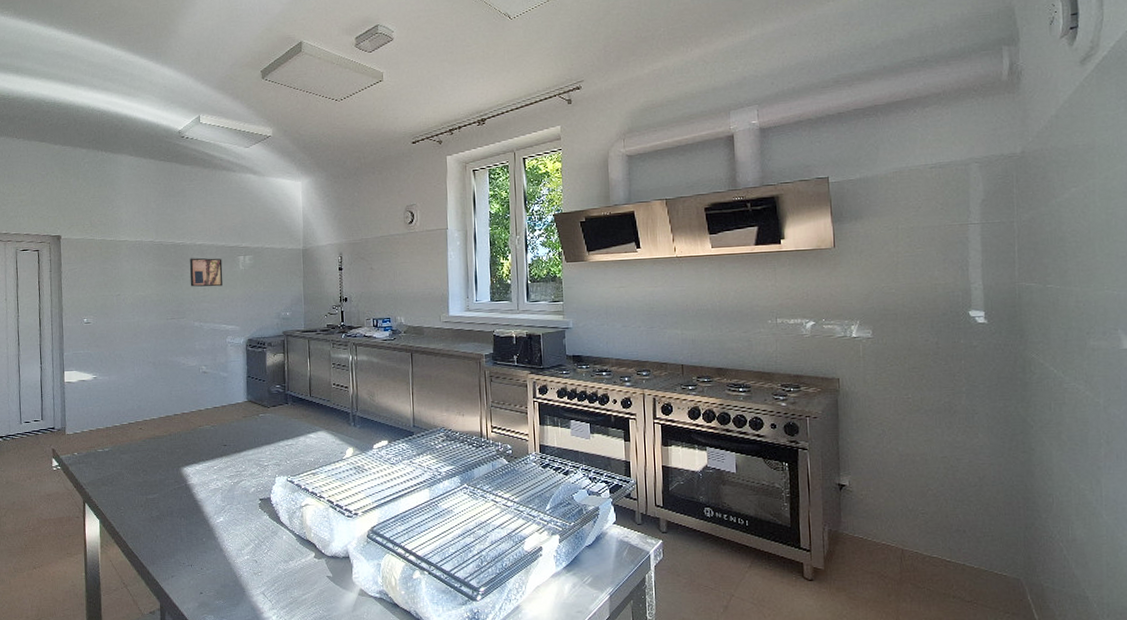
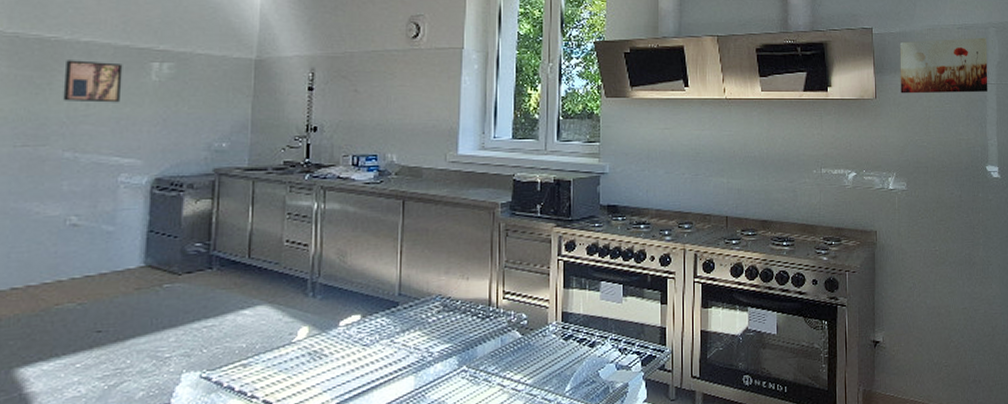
wall art: none [860,174,970,241] -> present [899,37,988,94]

